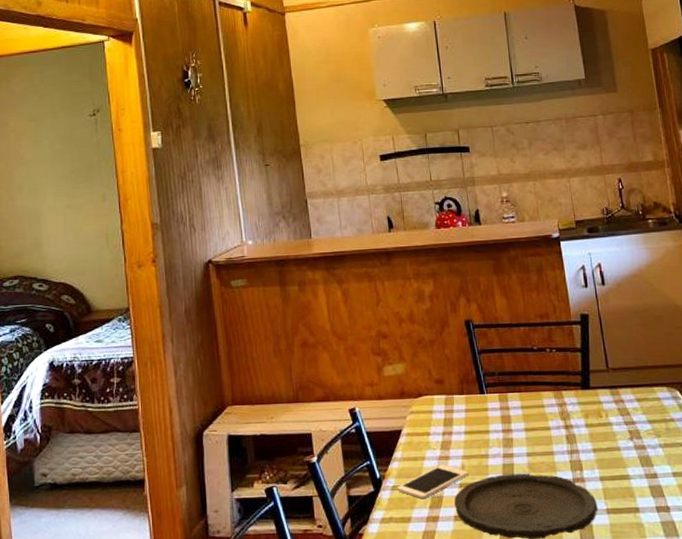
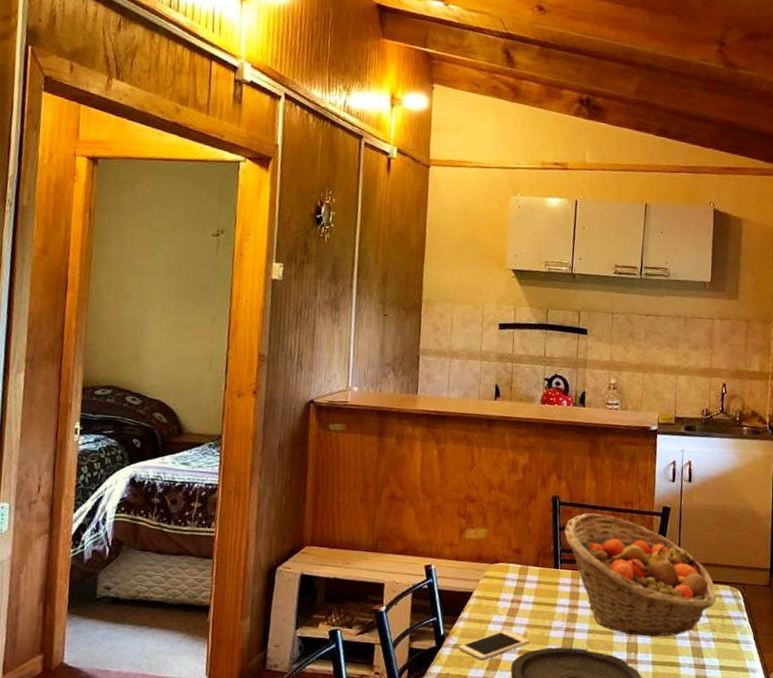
fruit basket: none [483,331,655,452] -> present [564,513,717,637]

